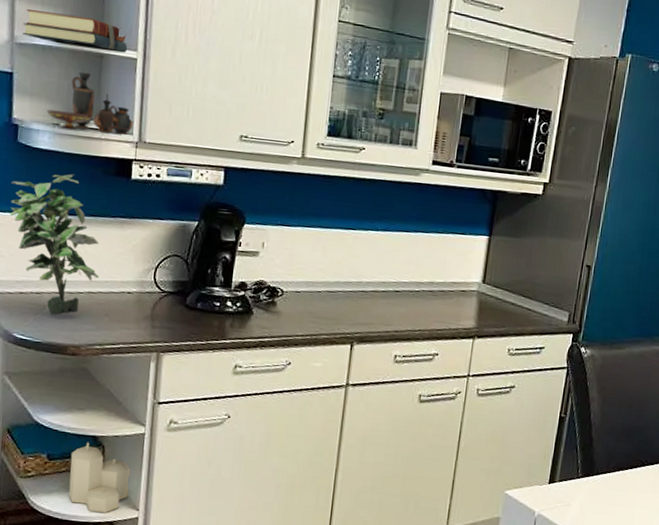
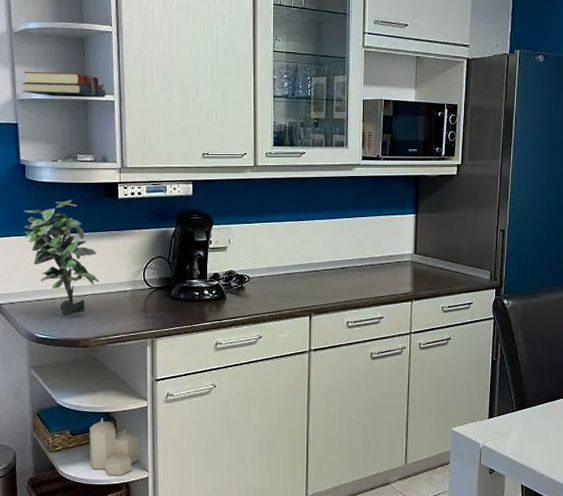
vase: present [47,71,134,136] -> none [47,116,117,164]

